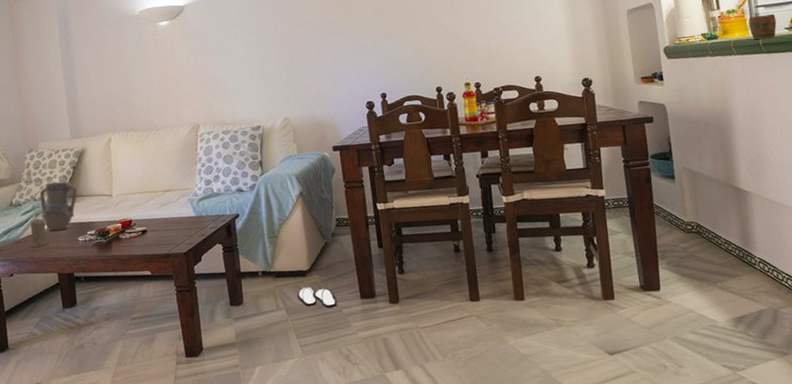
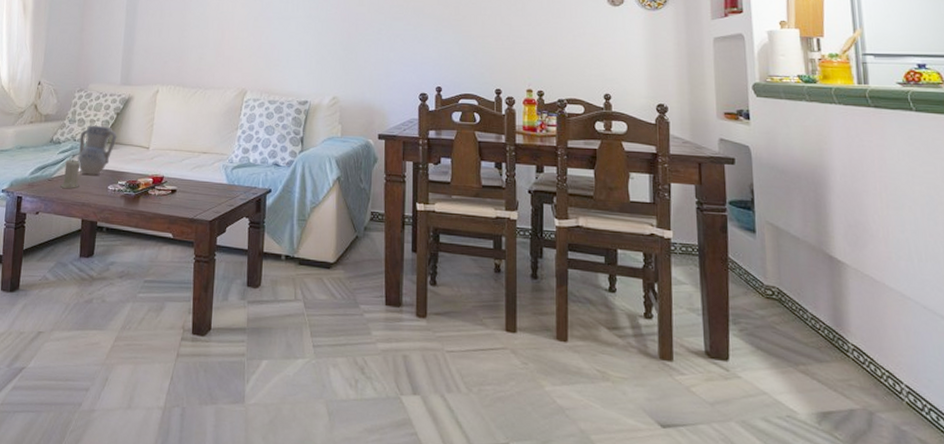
slippers: present [297,287,337,308] -> none [318,281,359,309]
mug: present [748,13,777,41] -> none [854,64,888,92]

